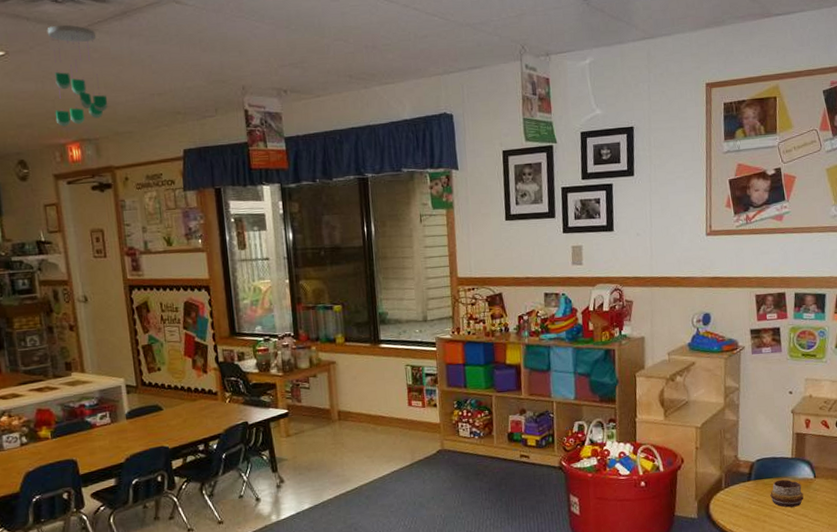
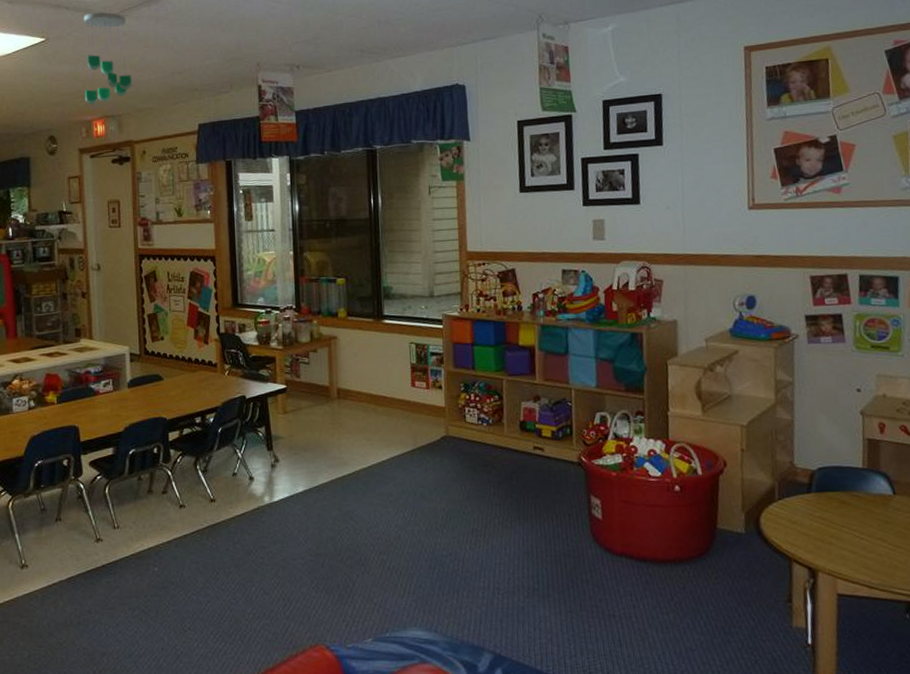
decorative bowl: present [770,479,804,508] -> none [836,493,881,529]

